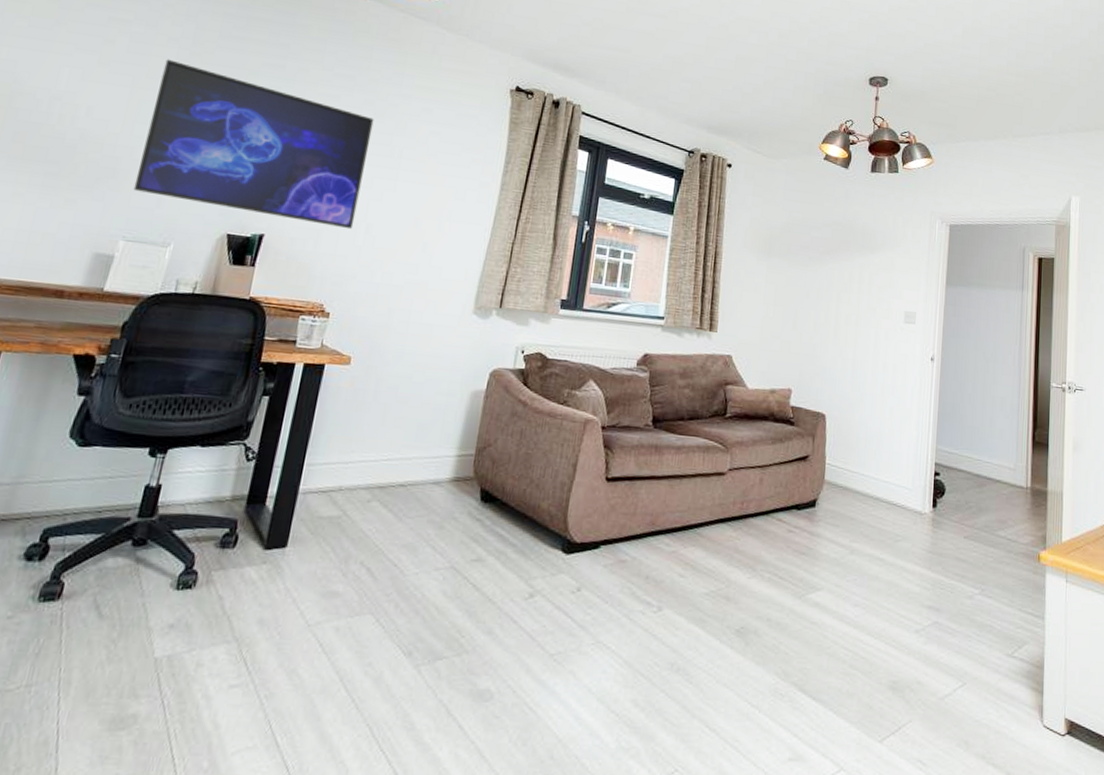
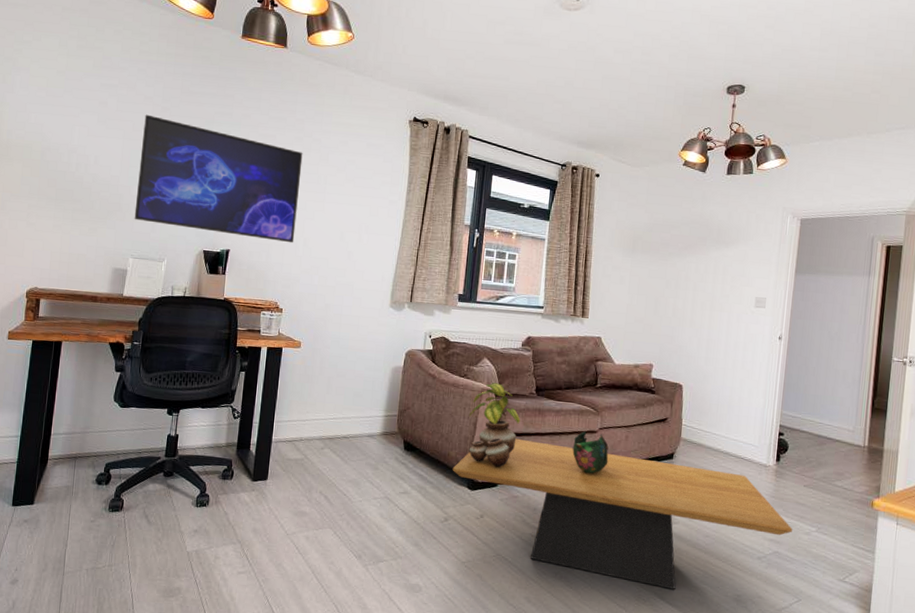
coffee table: none [542,484,953,678] -> present [452,438,792,589]
potted plant: none [565,411,633,523] -> present [468,383,521,468]
decorative bowl: none [695,473,740,529] -> present [572,431,609,474]

